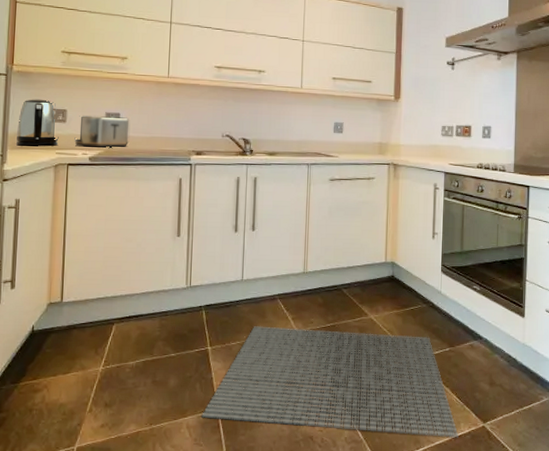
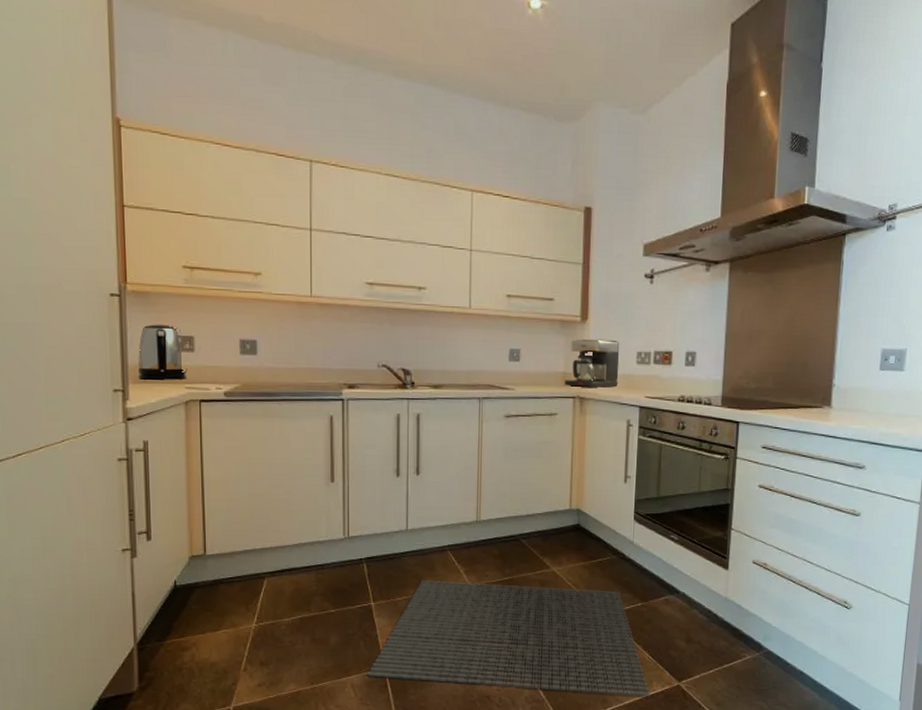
toaster: present [74,116,129,149] -> none [205,343,267,382]
coffee maker: none [380,115,426,156] -> present [564,339,619,388]

